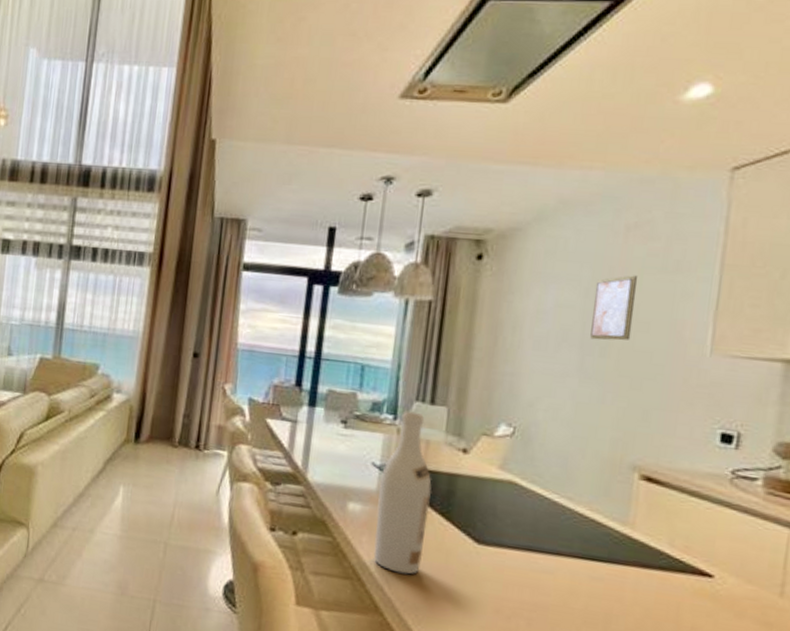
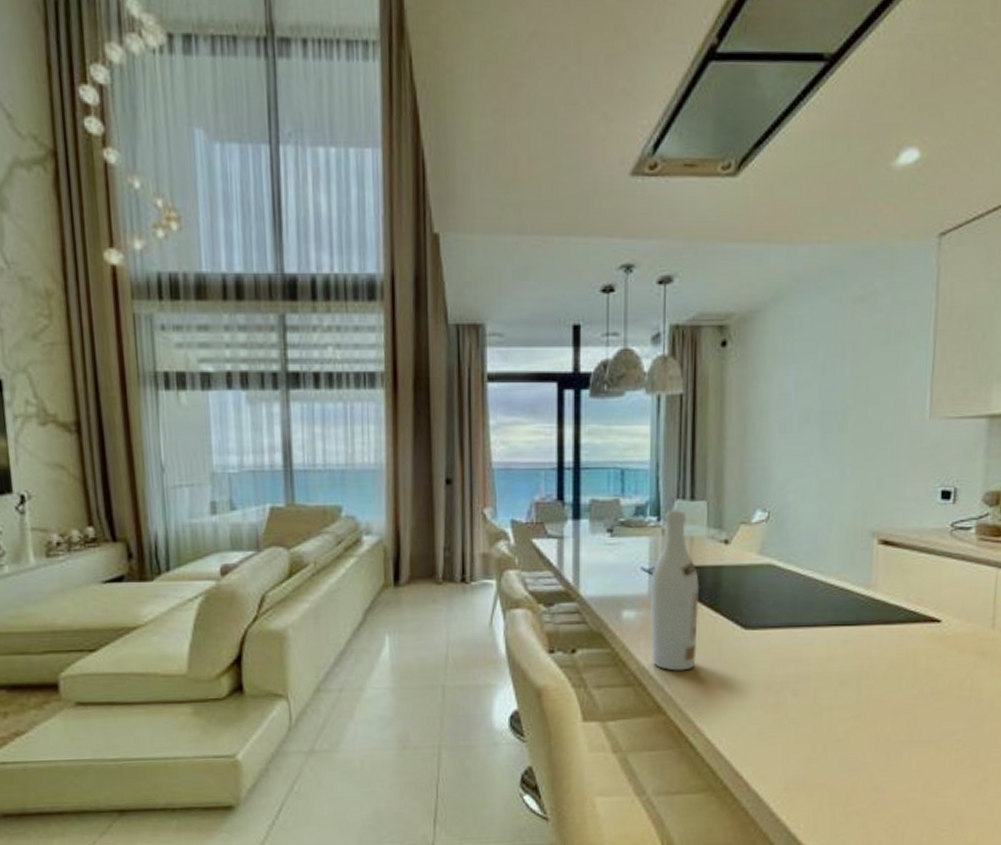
wall art: present [590,275,638,341] -> none [829,348,866,416]

